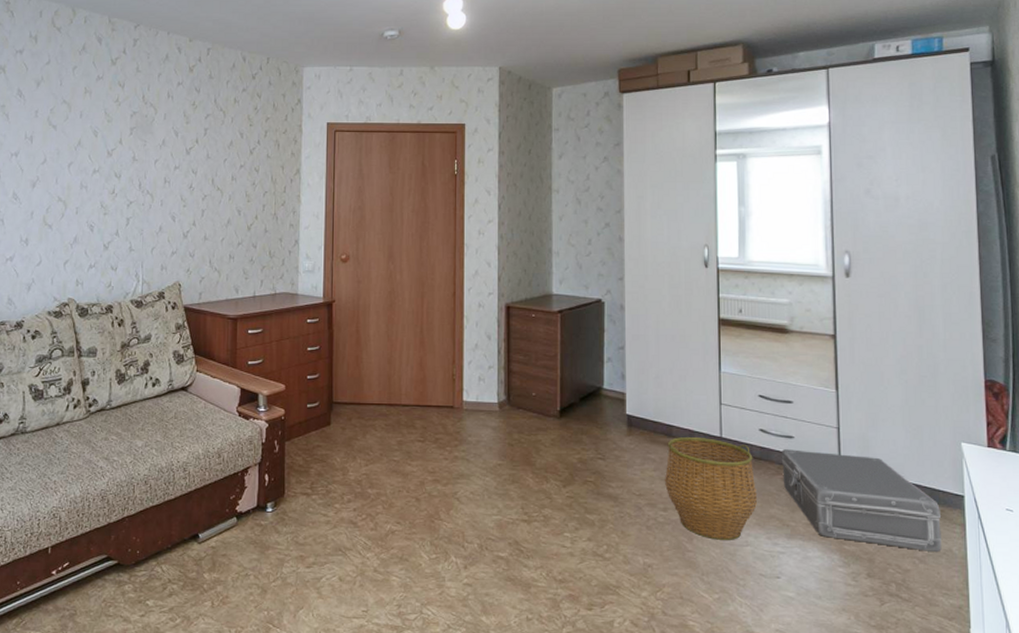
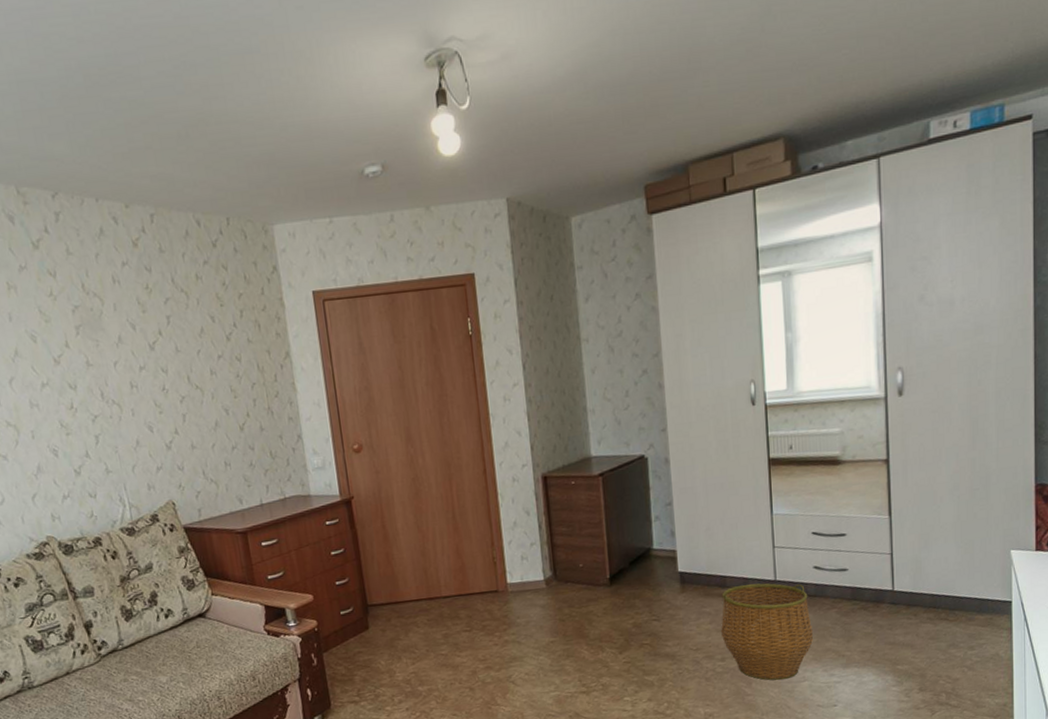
suitcase: present [781,449,942,553] -> none [835,577,990,661]

